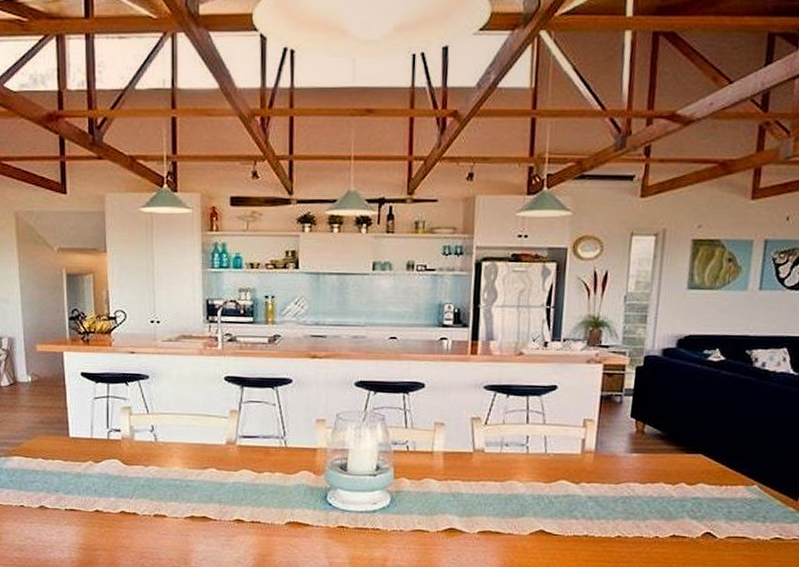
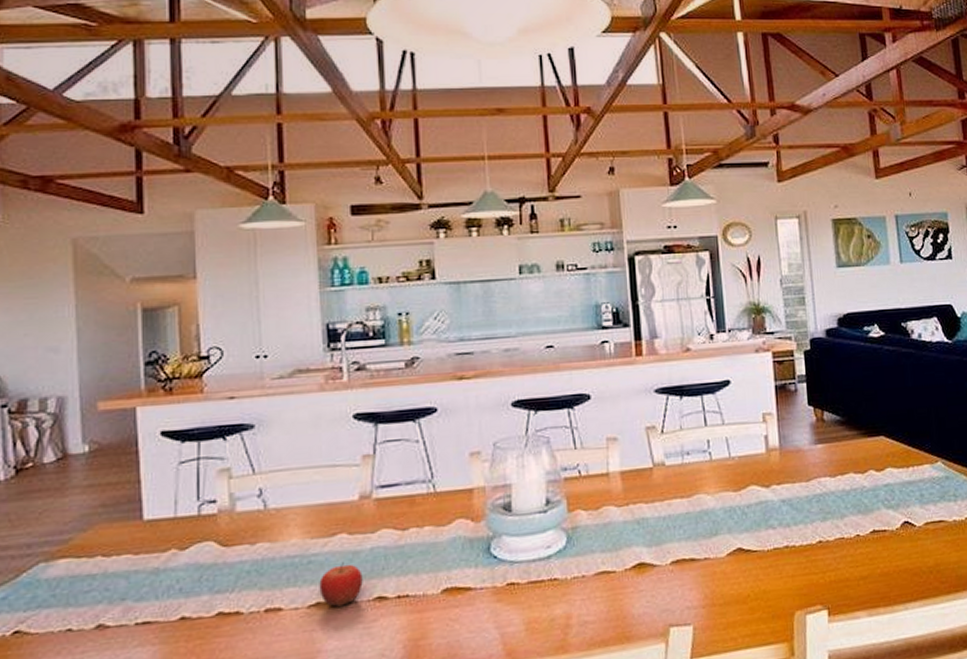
fruit: none [194,489,226,522] -> present [319,561,363,607]

